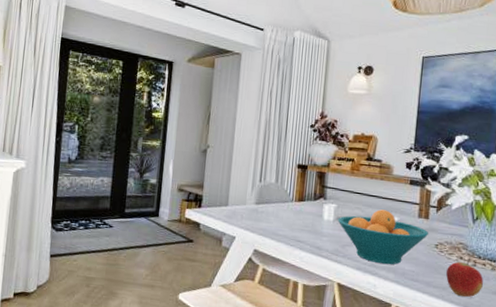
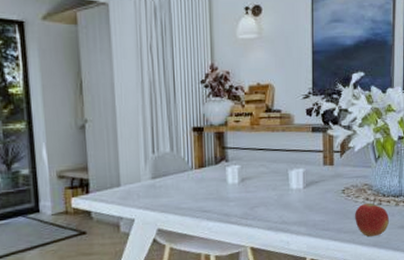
fruit bowl: present [337,209,428,265] -> none [243,163,334,220]

